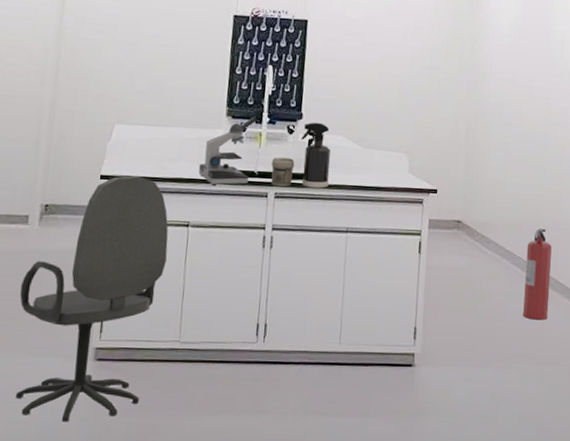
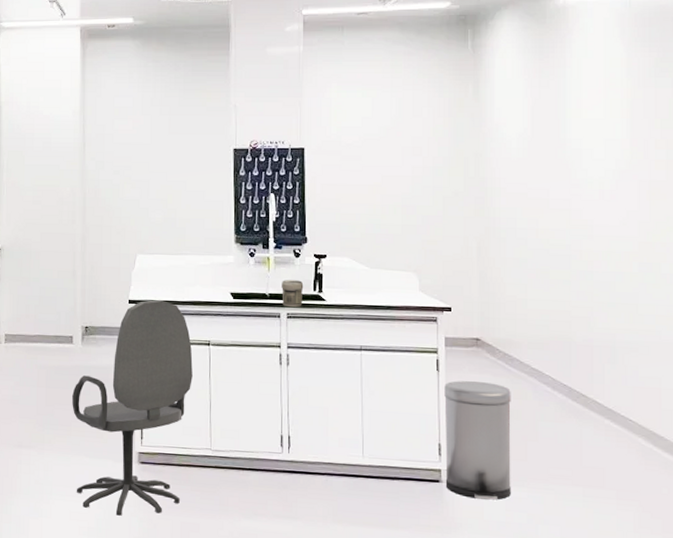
microscope: present [198,116,257,187] -> none [214,242,264,308]
spray bottle: present [301,122,331,189] -> none [308,245,339,308]
pedal bin: none [418,263,485,382] -> present [444,381,511,500]
fire extinguisher: present [523,229,552,320] -> none [556,346,587,441]

